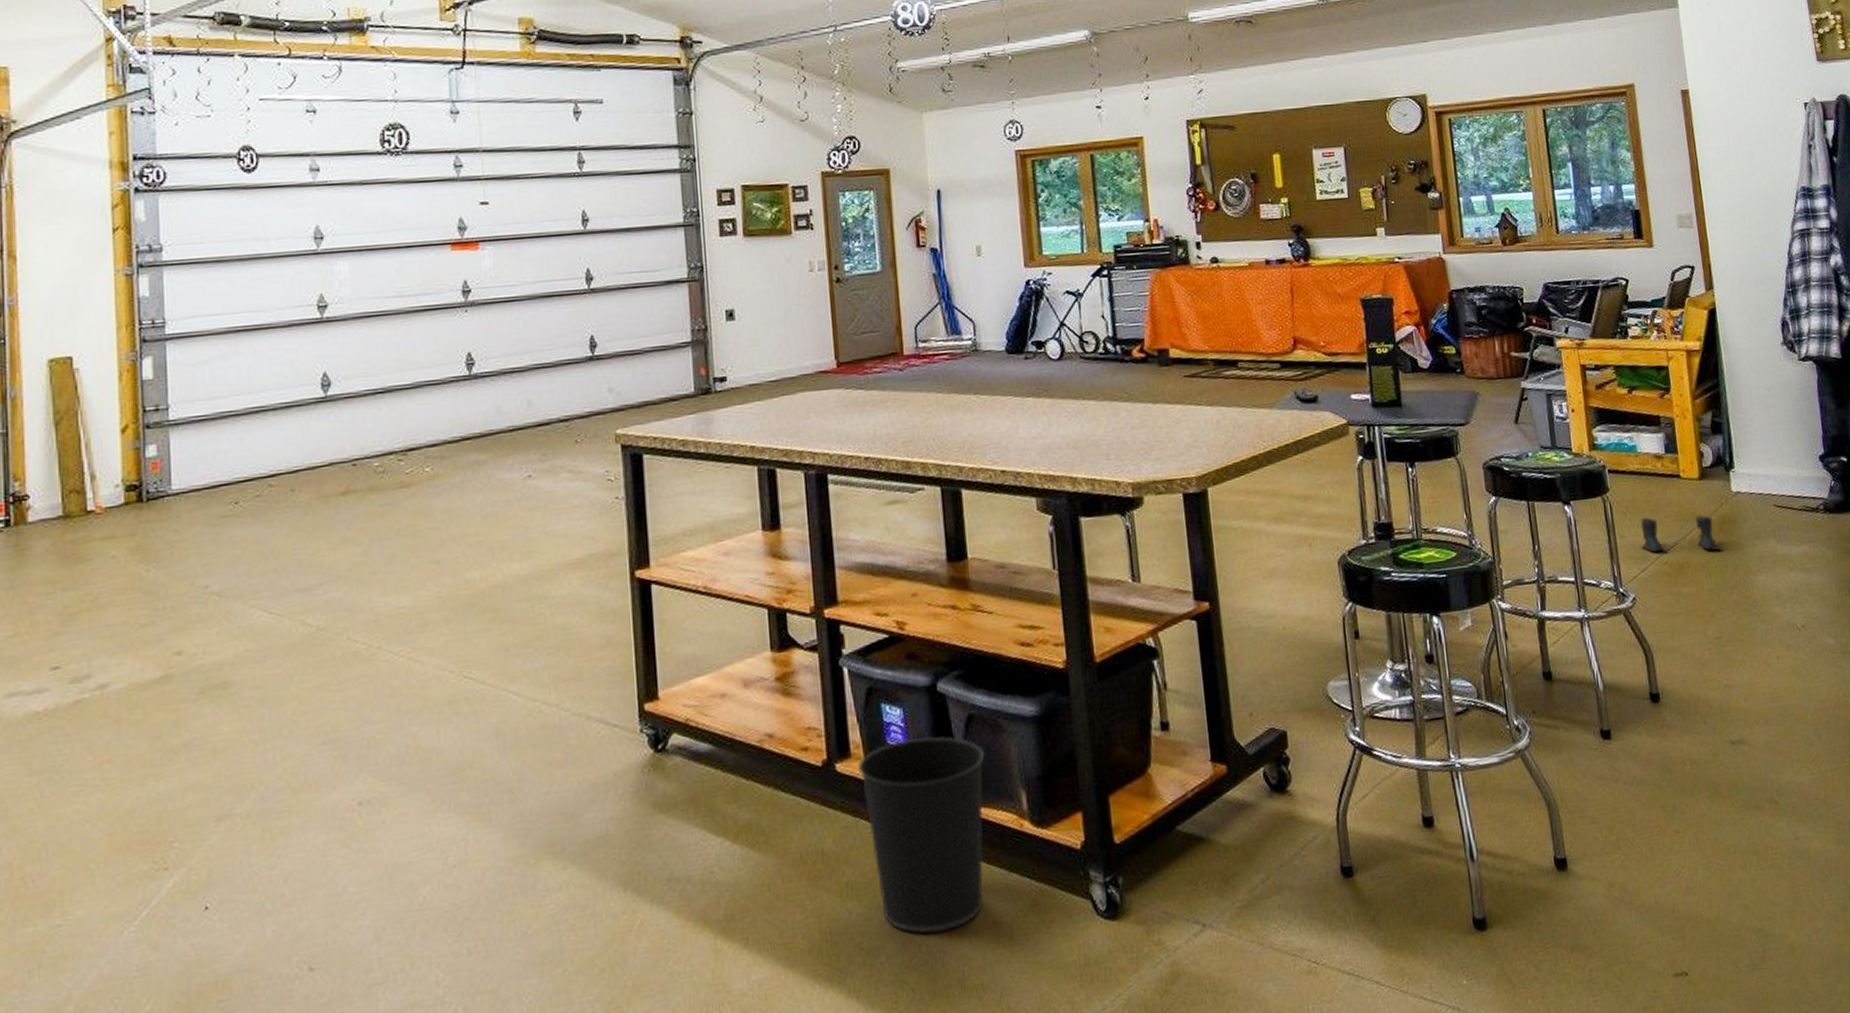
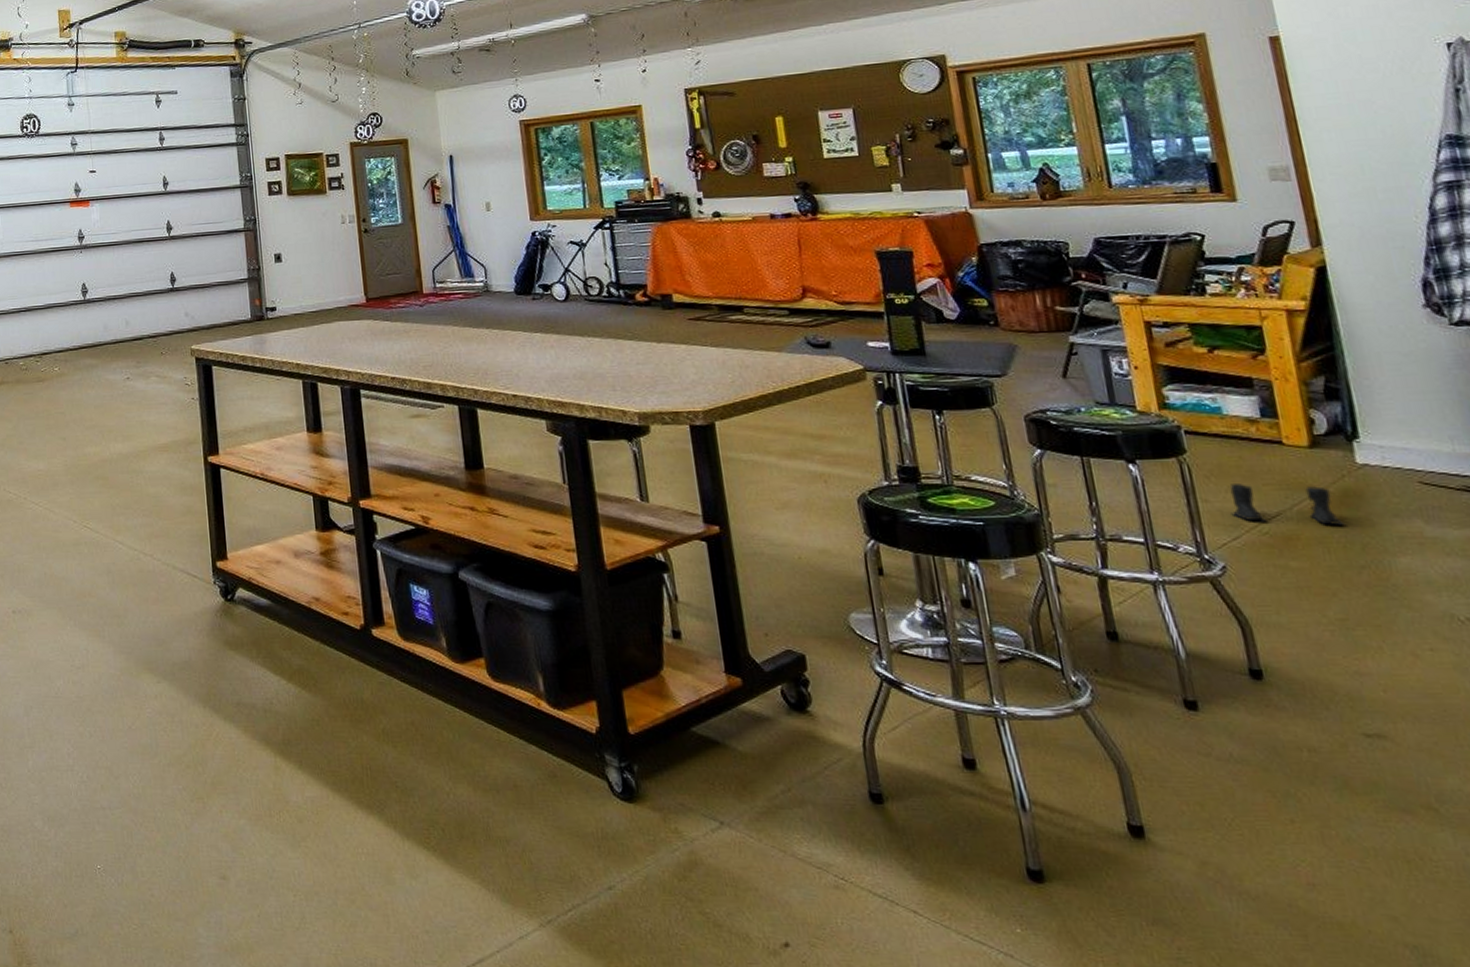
wastebasket: present [858,735,985,933] -> none [391,616,505,786]

